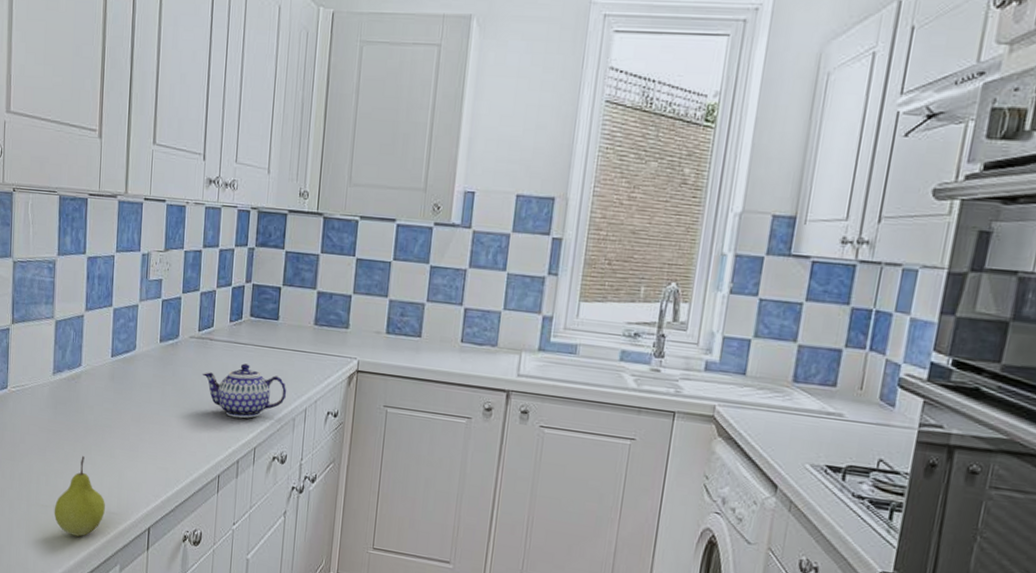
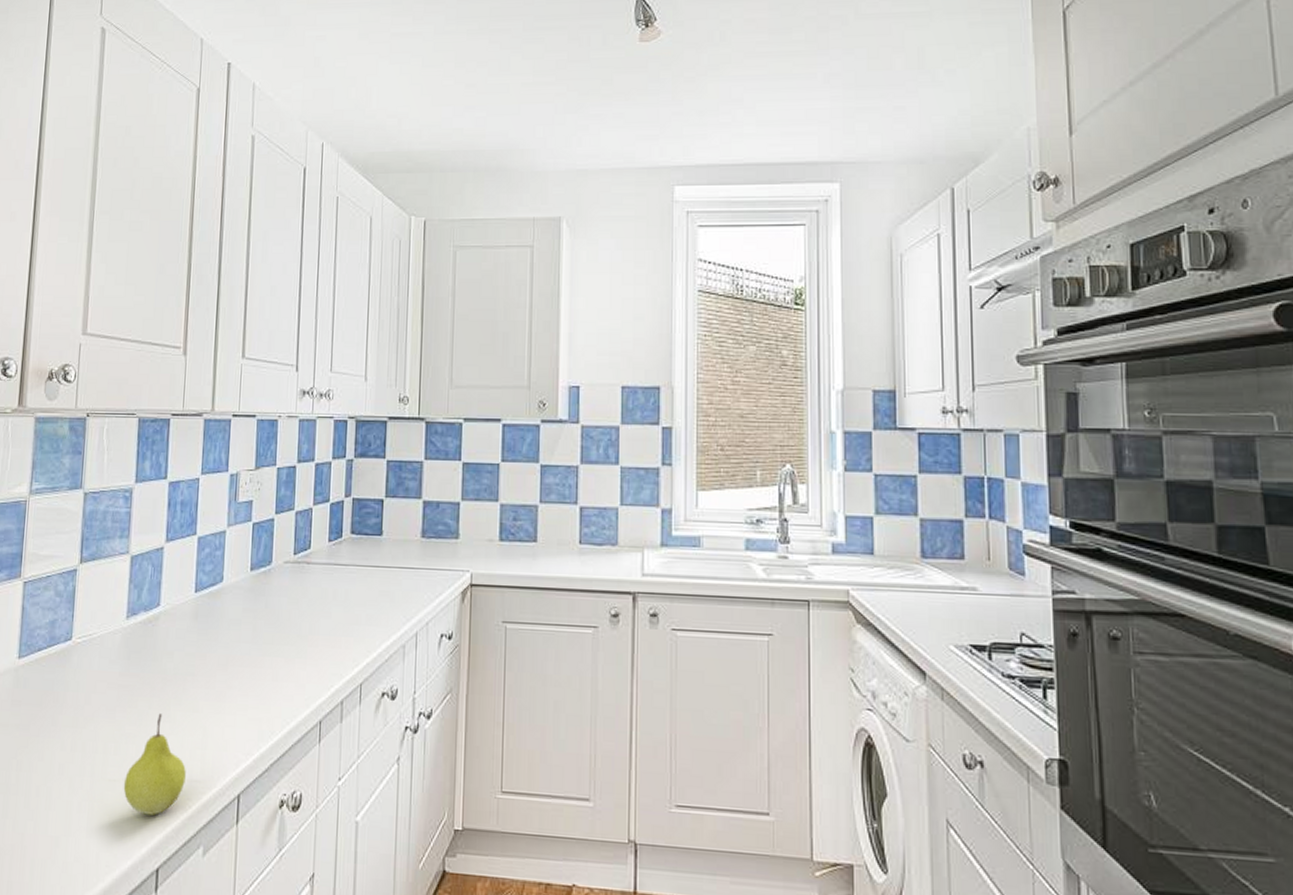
teapot: present [202,363,287,419] -> none [298,587,395,651]

